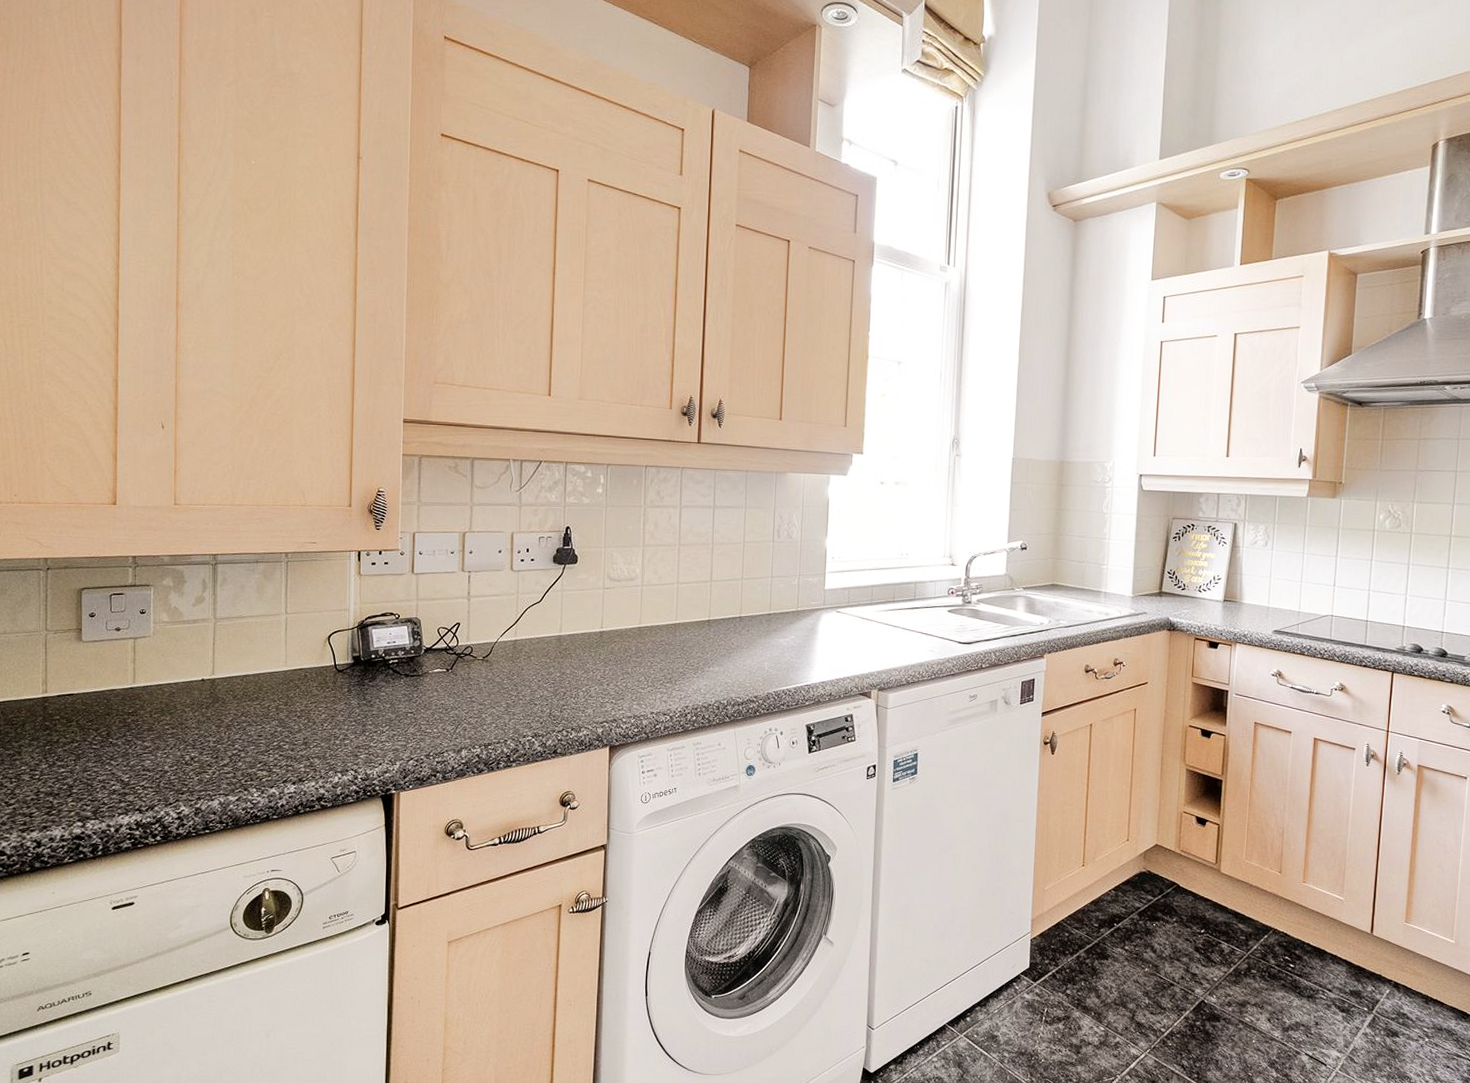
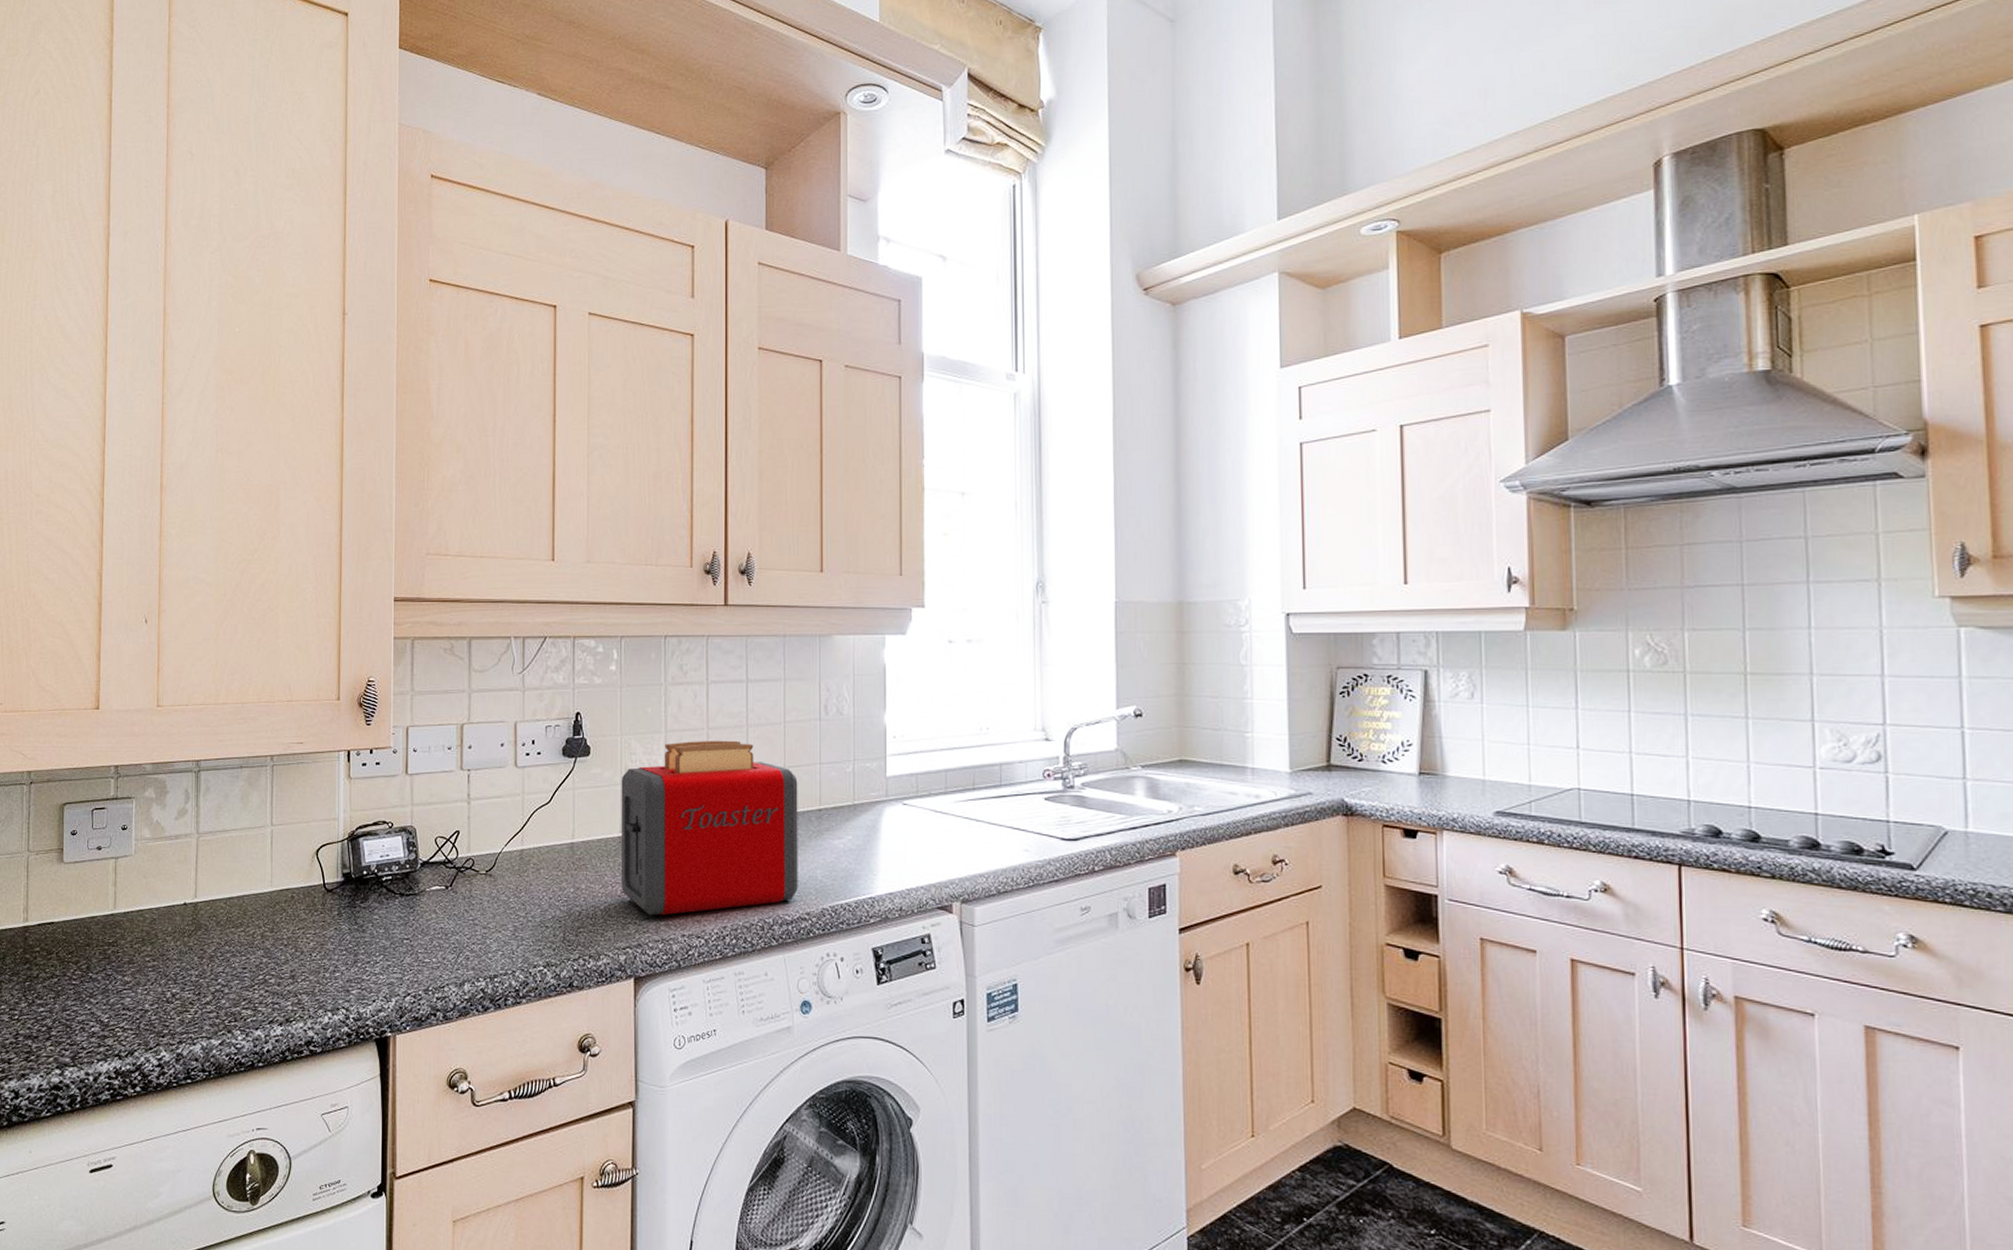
toaster: none [600,554,753,697] -> present [620,740,798,916]

